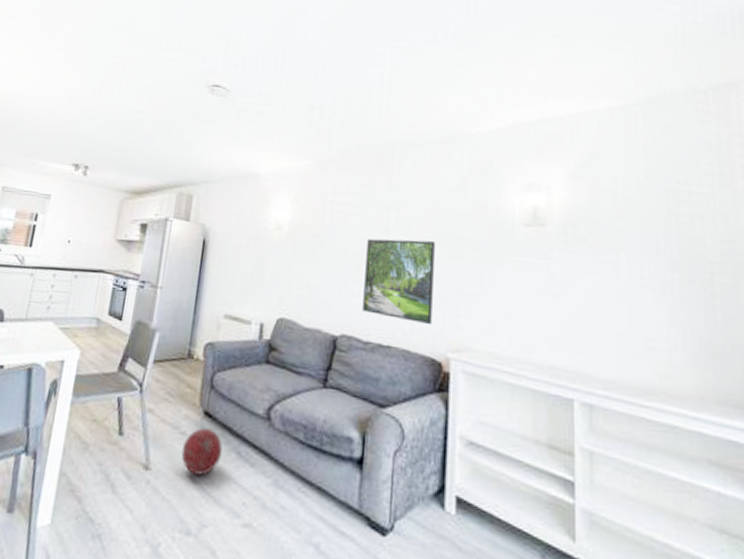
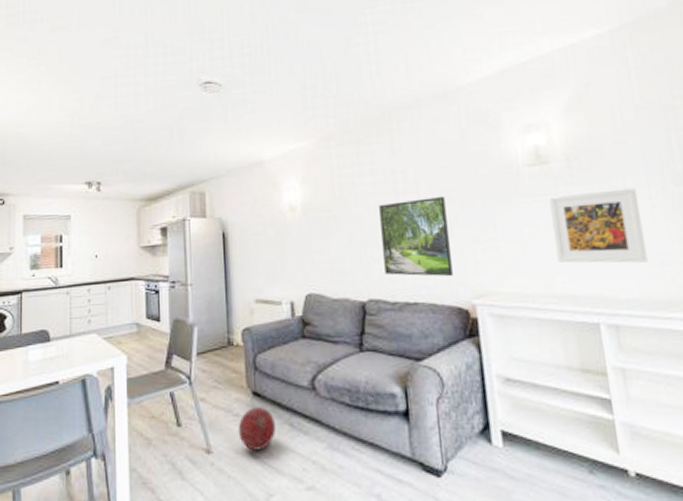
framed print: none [540,260,631,344] -> present [549,188,648,263]

